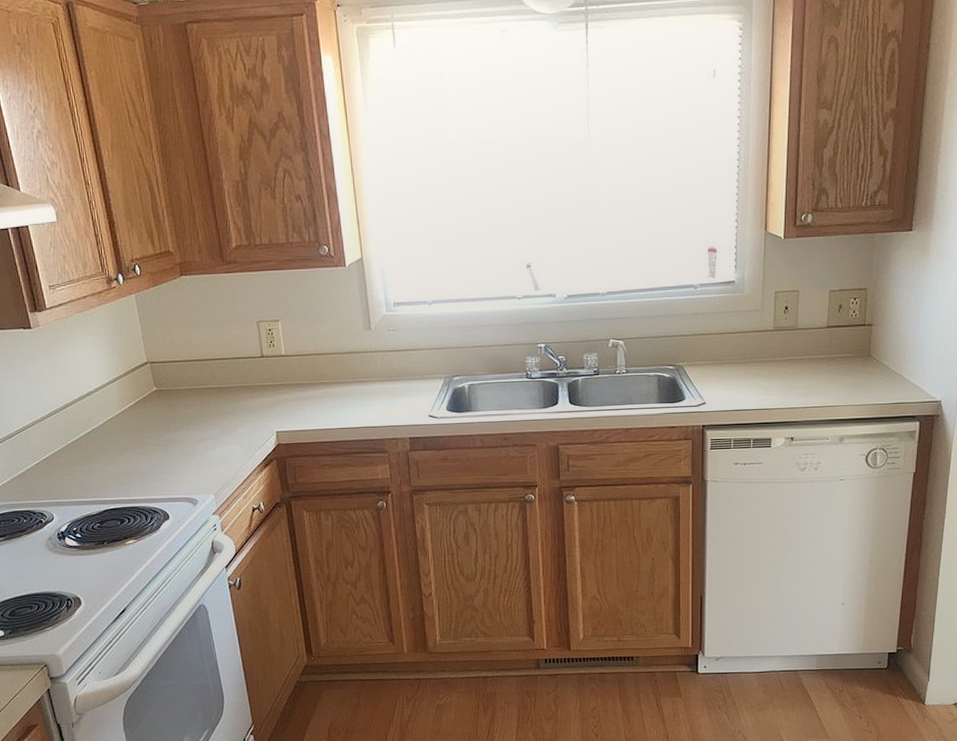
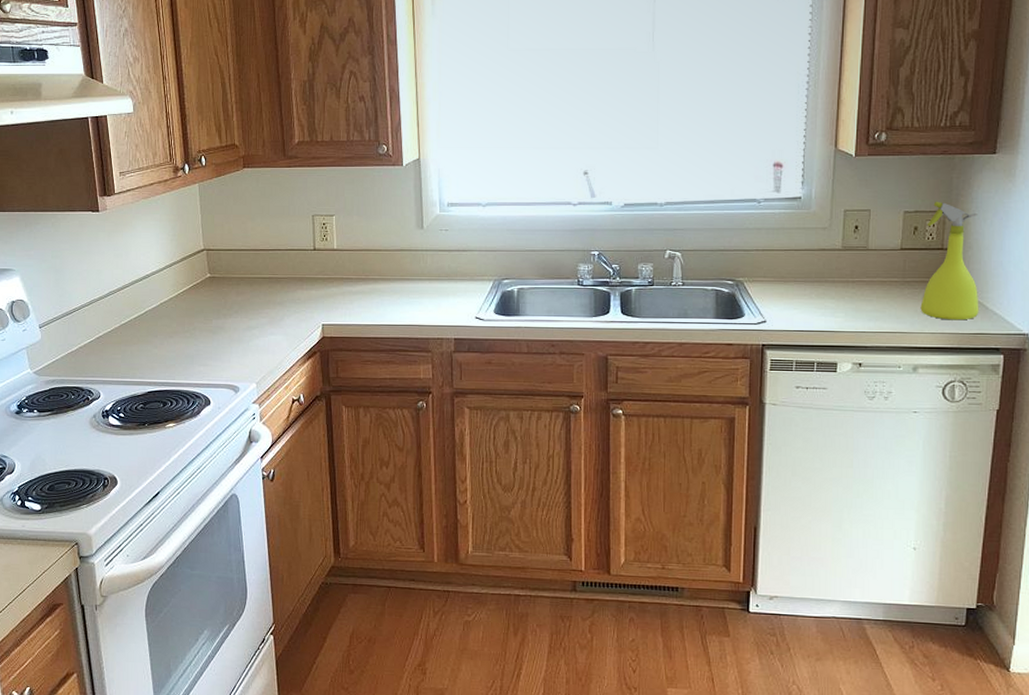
spray bottle: none [845,279,898,392] -> present [920,201,979,320]

